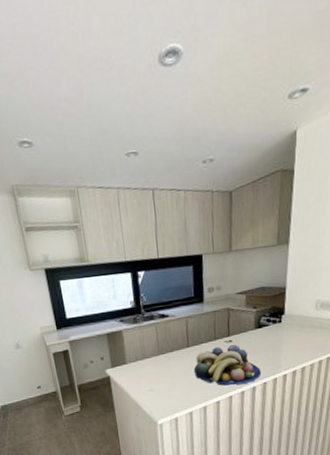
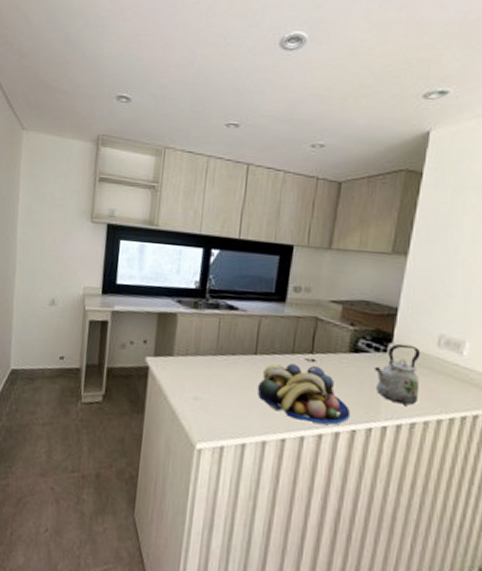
kettle: none [274,312,306,357] -> present [375,343,421,406]

